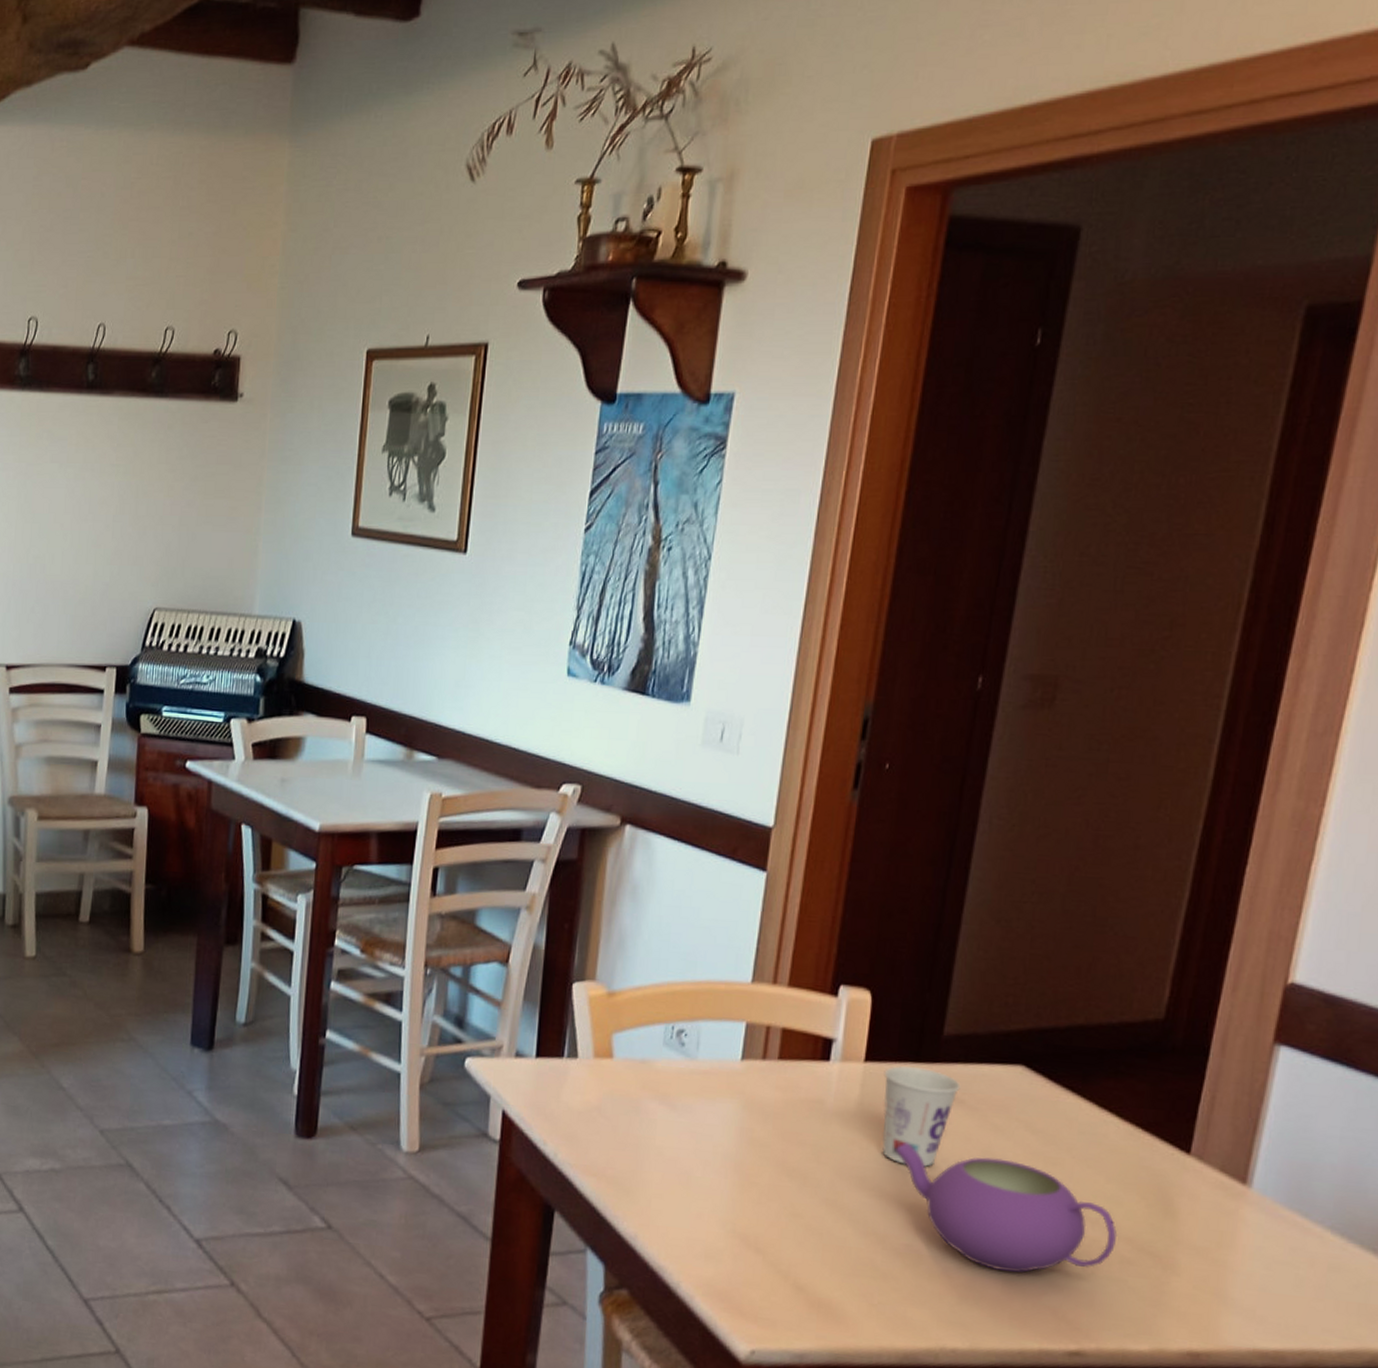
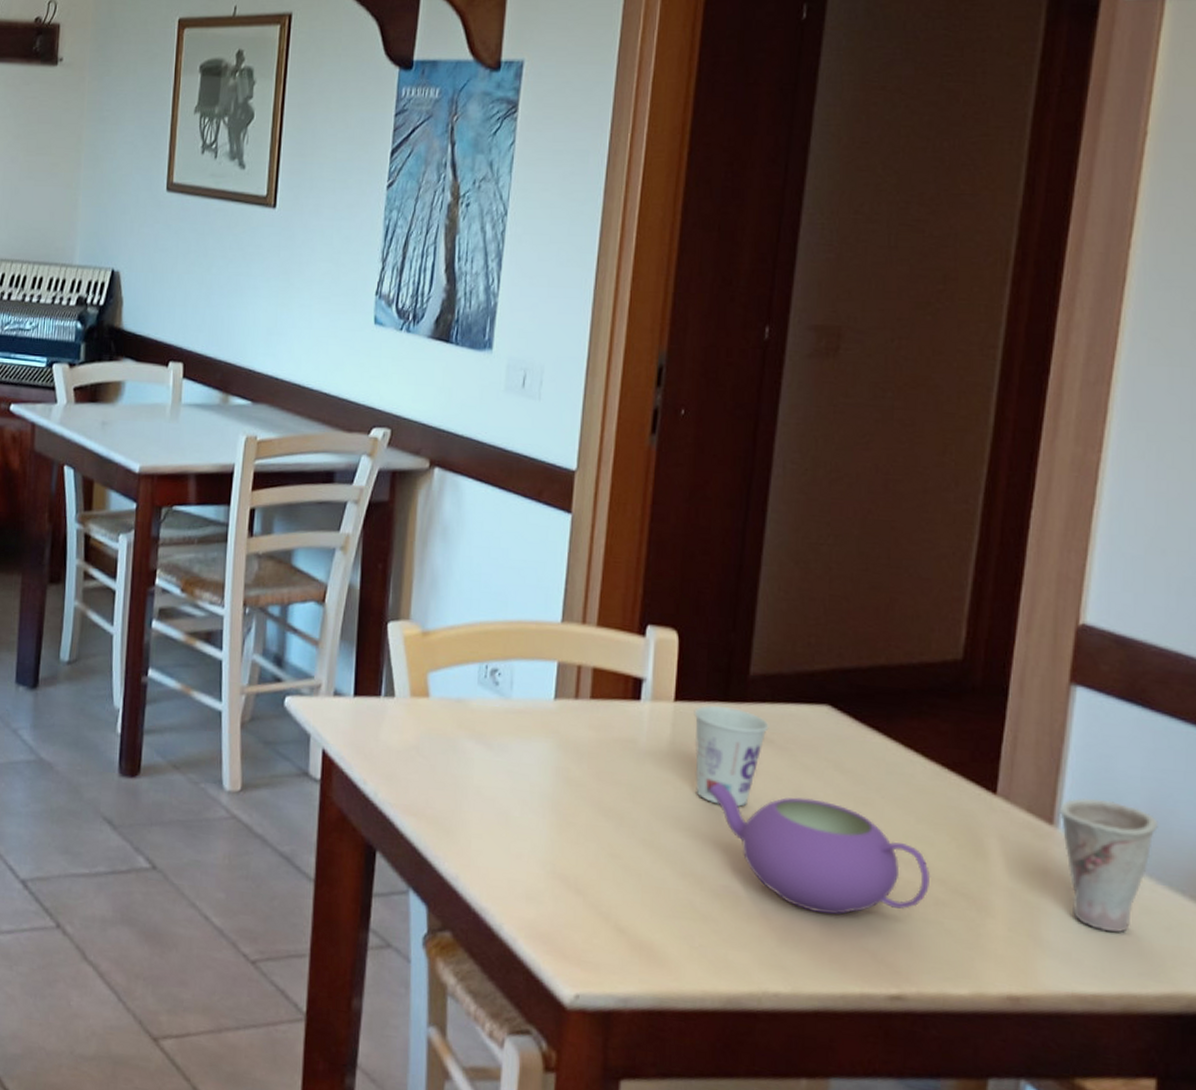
cup: none [1254,1158,1354,1290] -> present [1060,798,1158,932]

